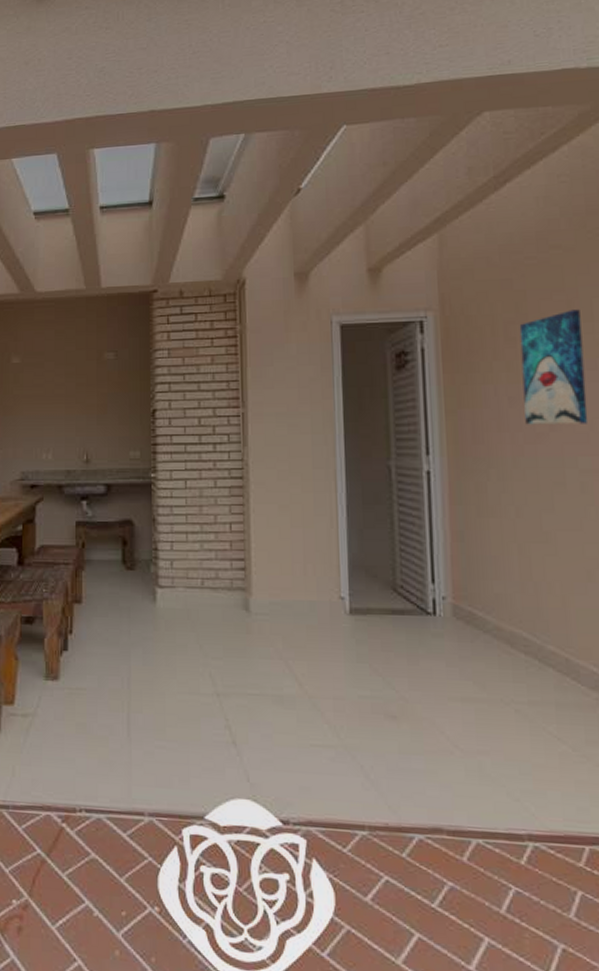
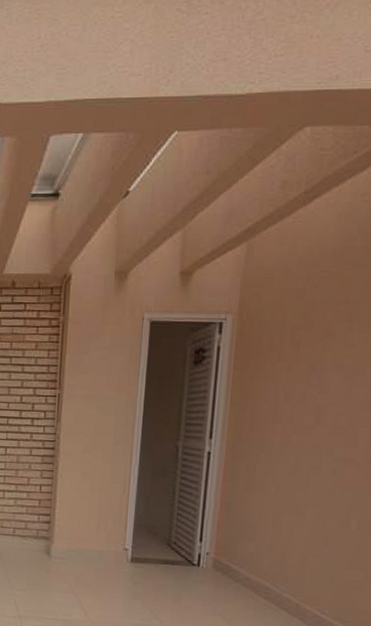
wall art: present [519,309,588,425] -> none [296,320,359,420]

